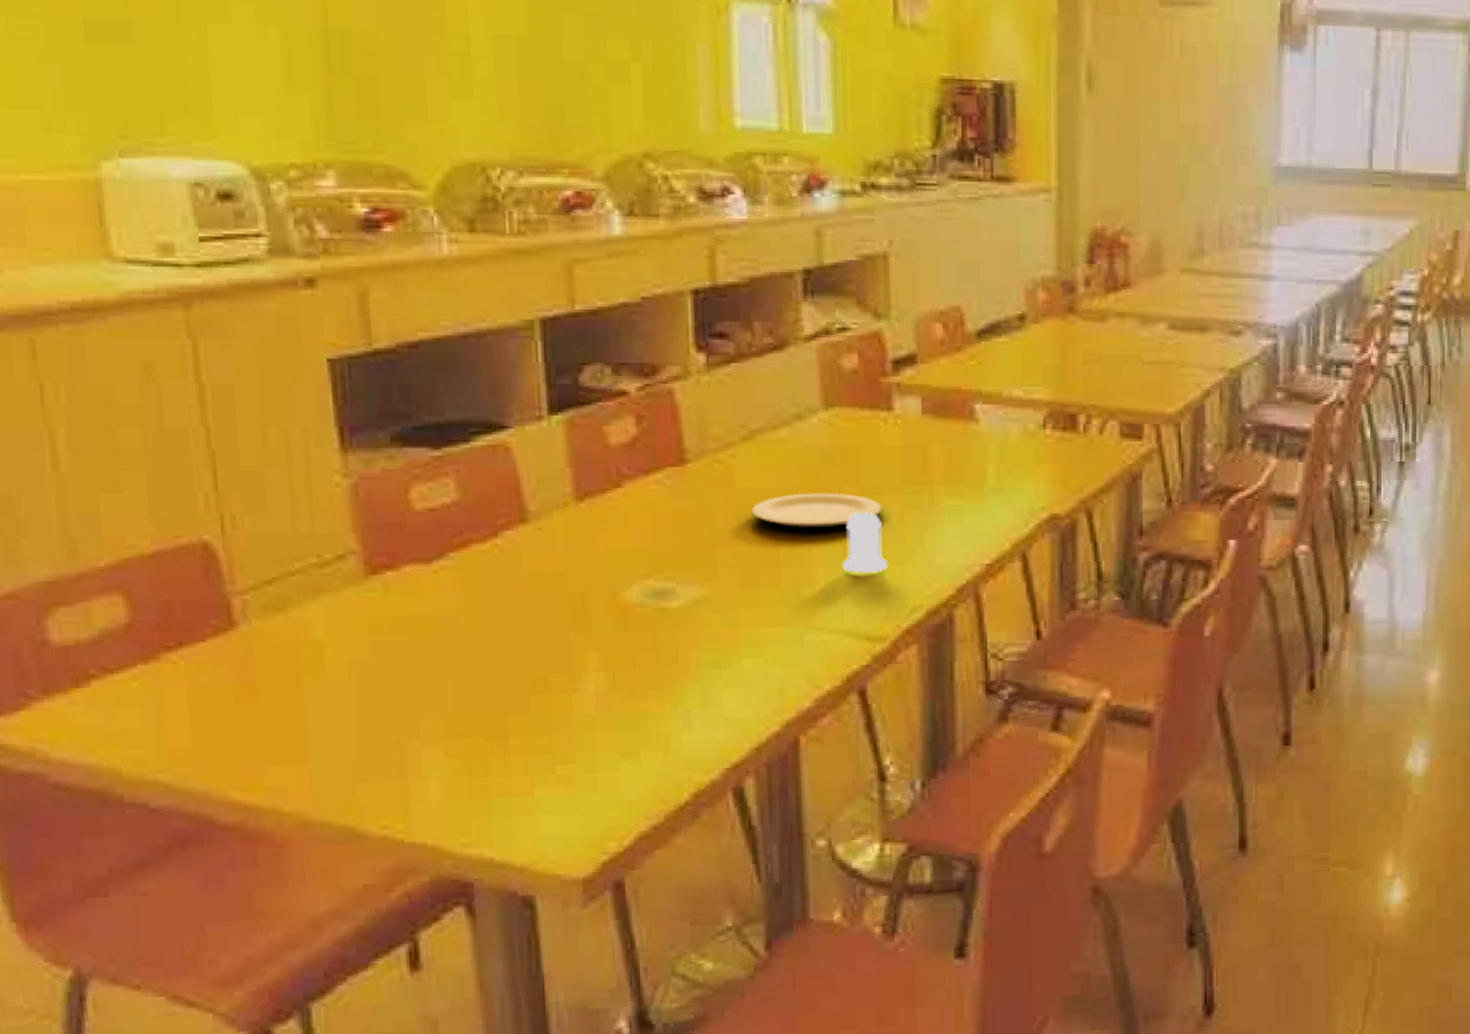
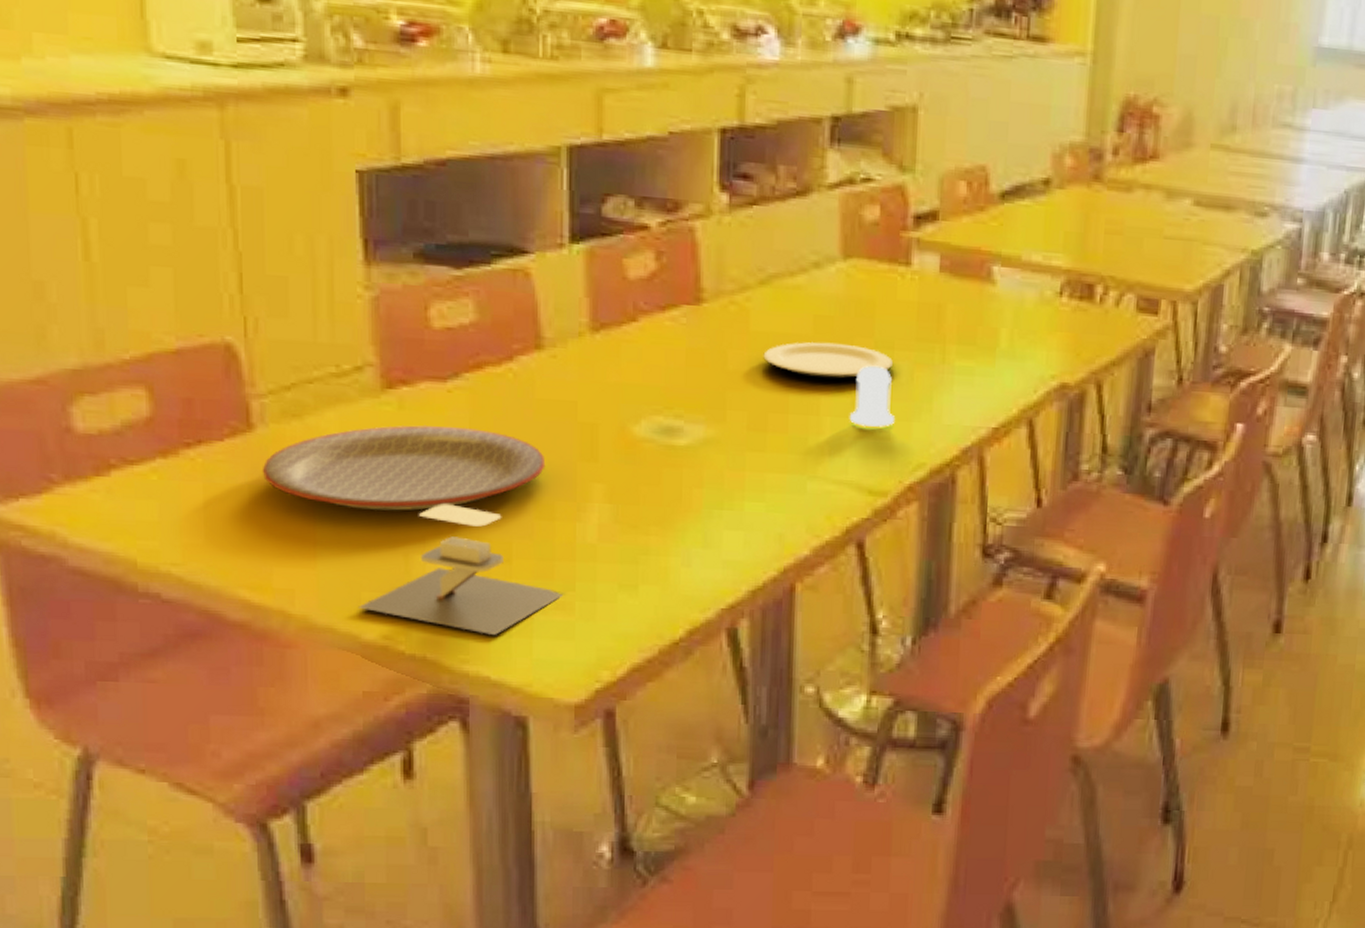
plate: none [247,607,538,699] -> present [262,424,546,511]
napkin holder: none [353,686,563,816] -> present [358,504,562,636]

